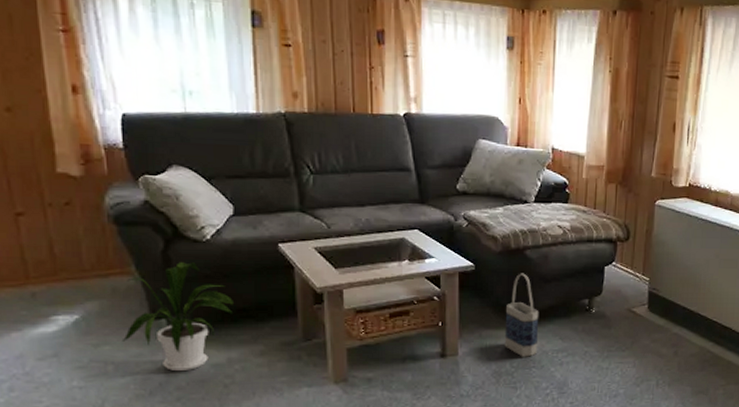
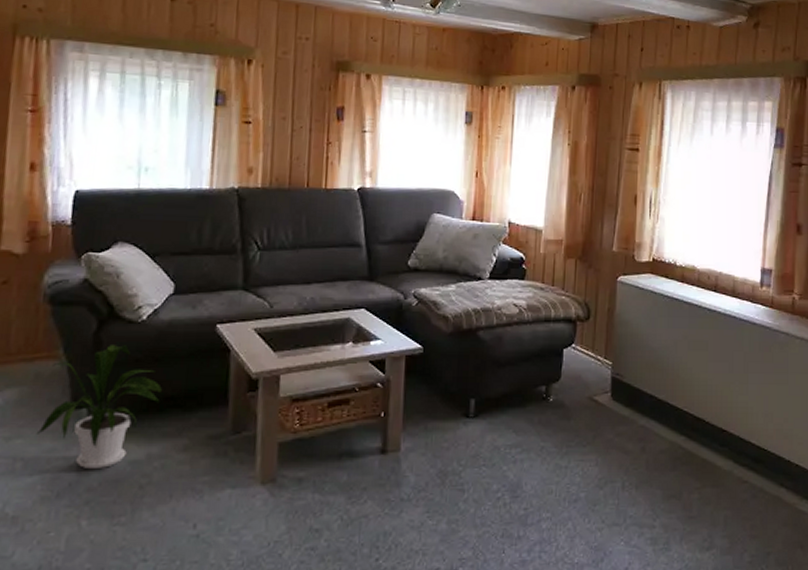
bag: present [504,273,539,357] -> none [452,356,492,454]

